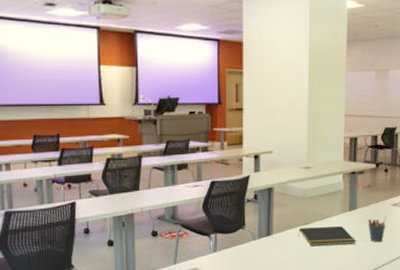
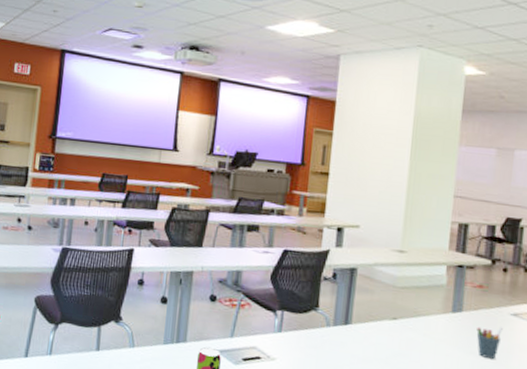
notepad: present [298,226,356,246] -> none [383,322,459,355]

